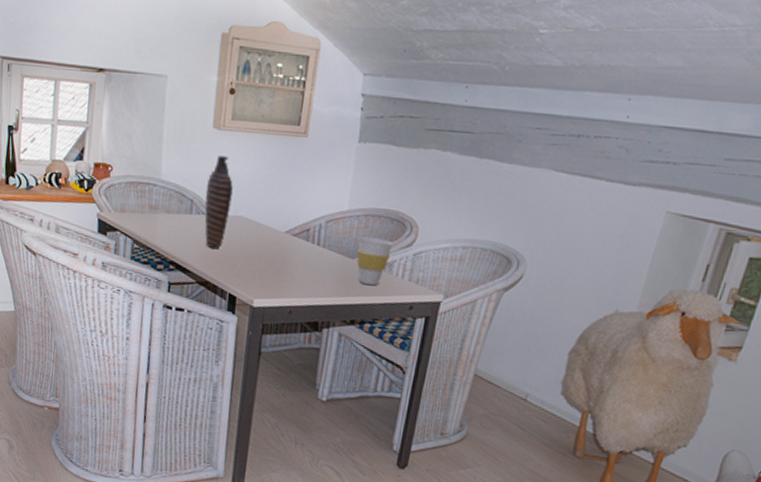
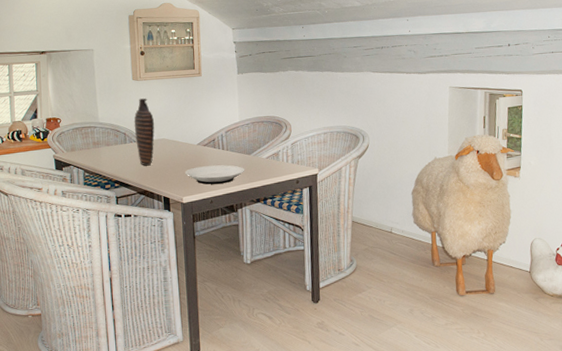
plate: none [261,262,343,292] -> present [184,164,245,185]
cup: present [356,237,394,286] -> none [251,137,276,172]

